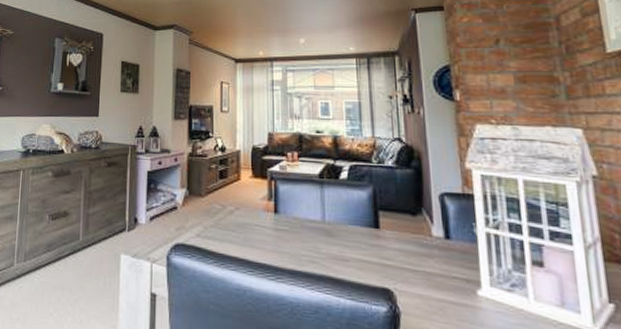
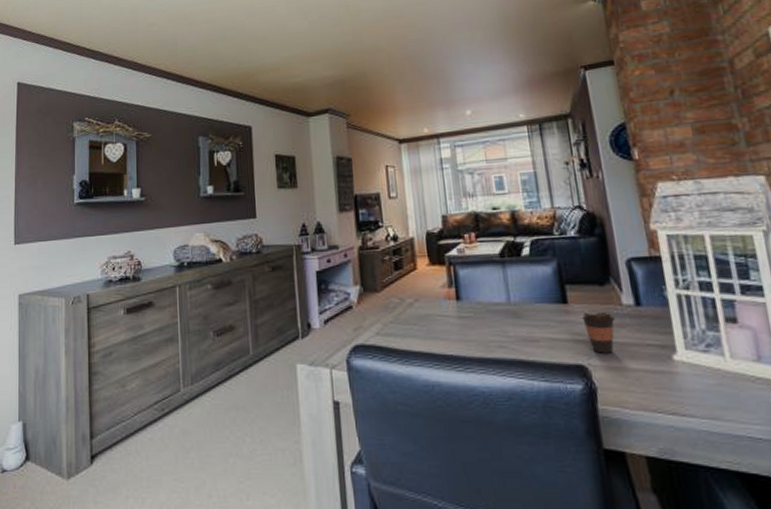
coffee cup: none [391,236,425,281] -> present [580,309,616,354]

